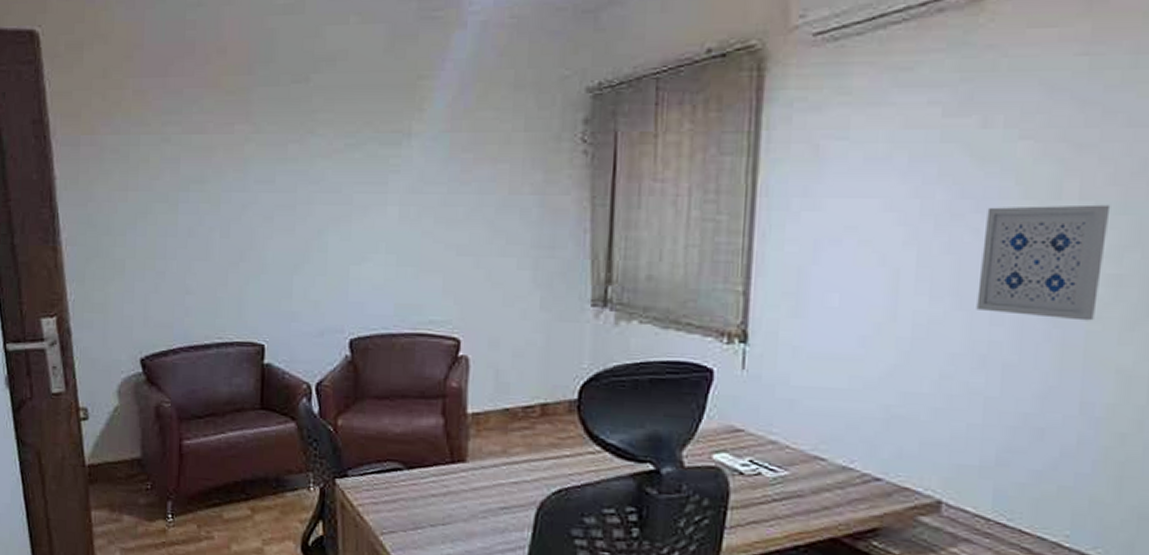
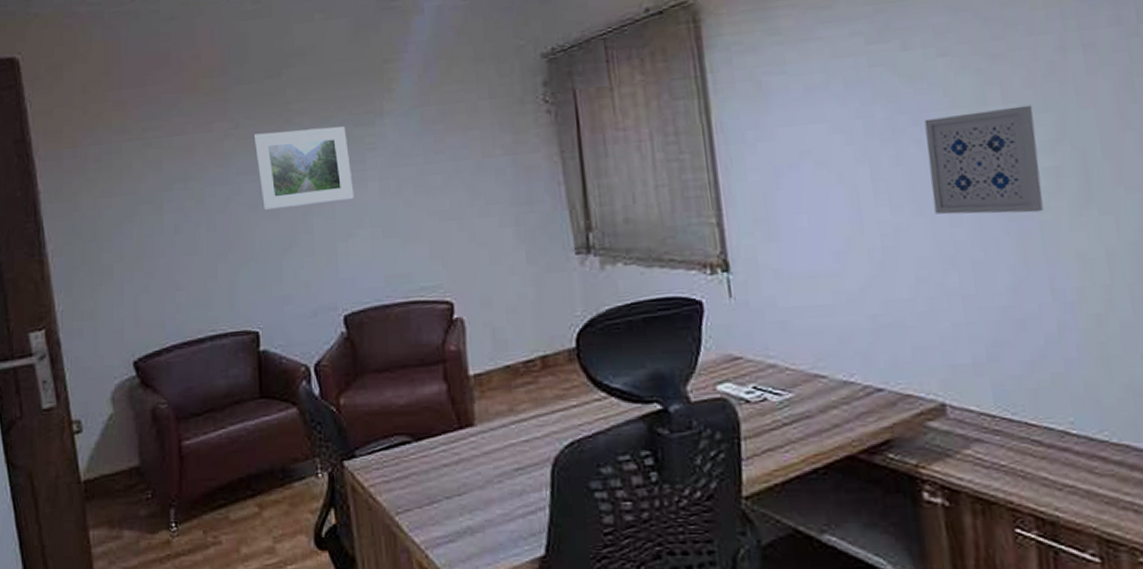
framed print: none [274,141,373,224] -> present [253,126,354,211]

